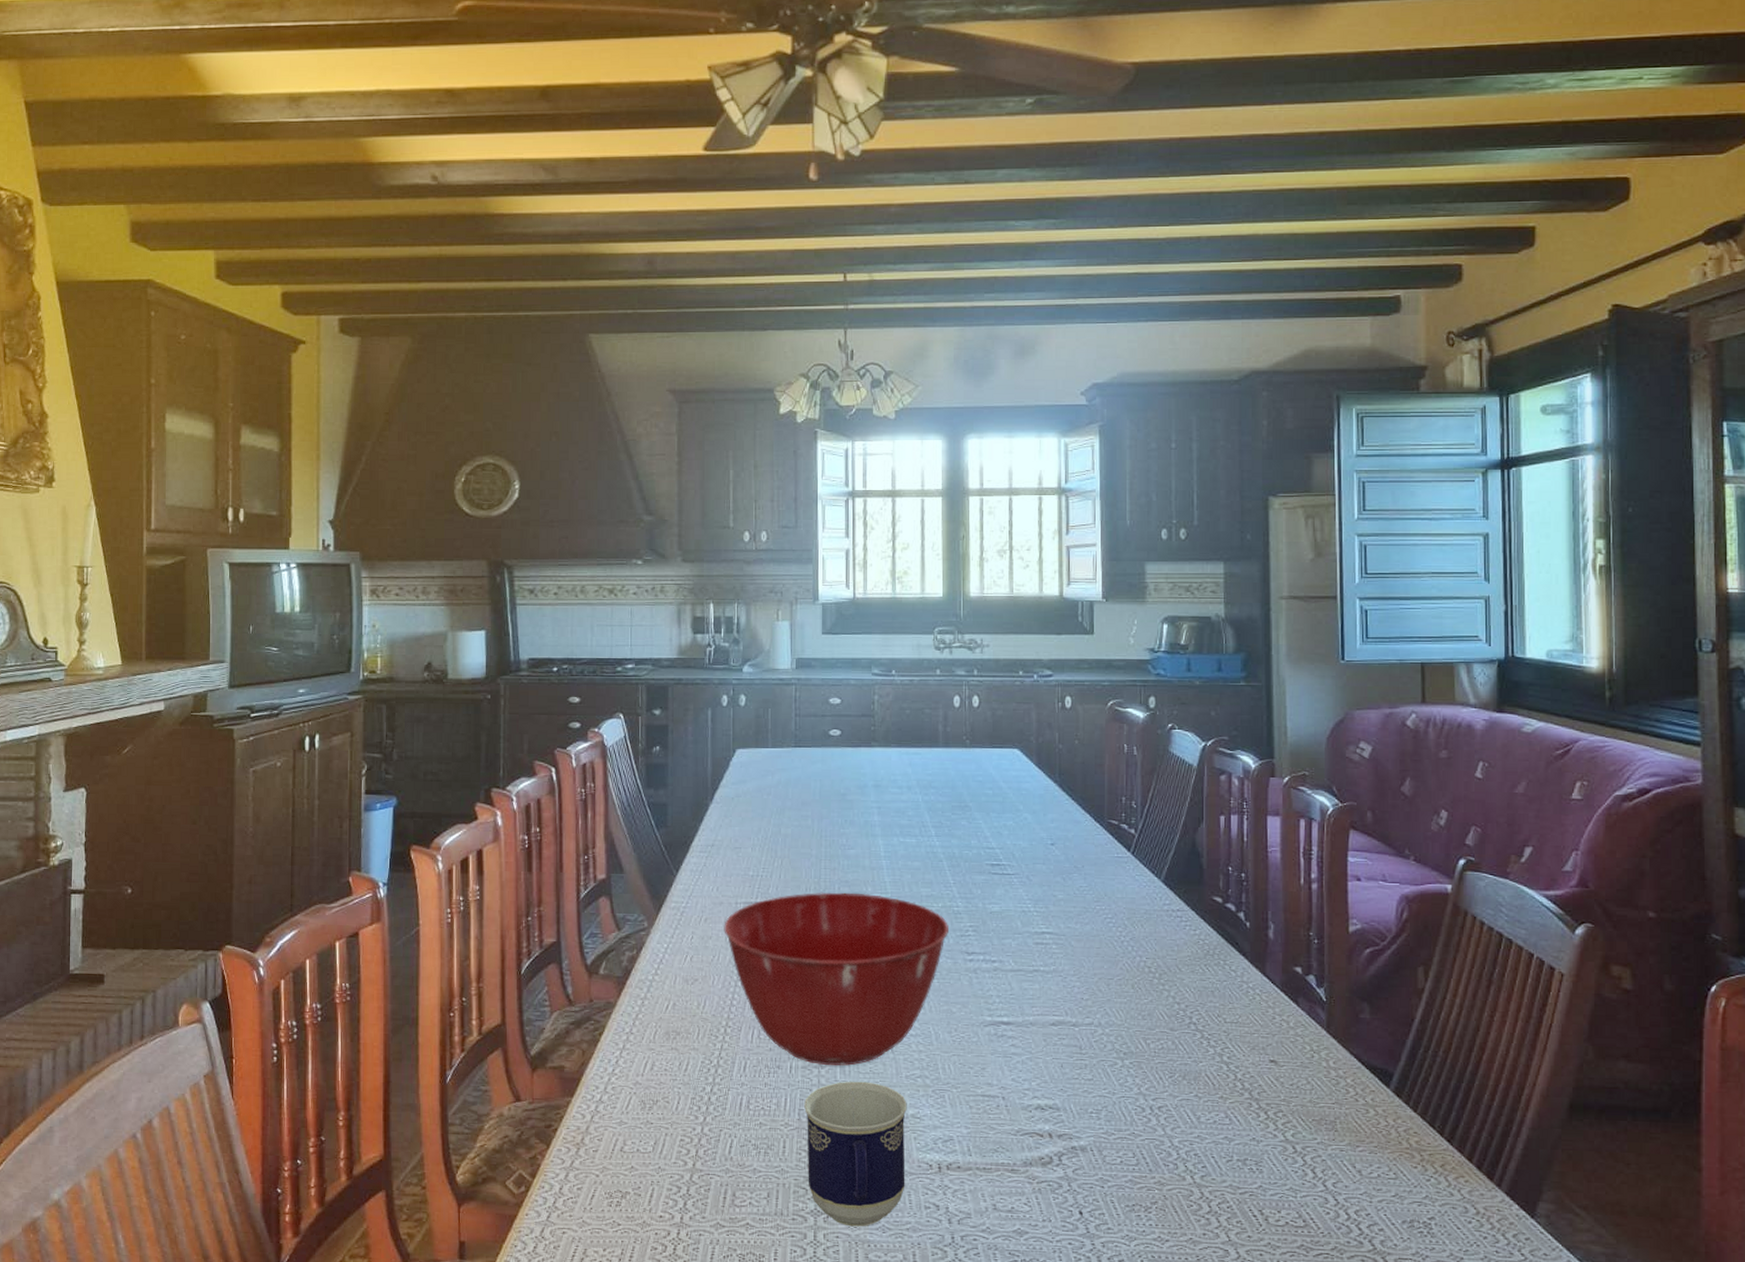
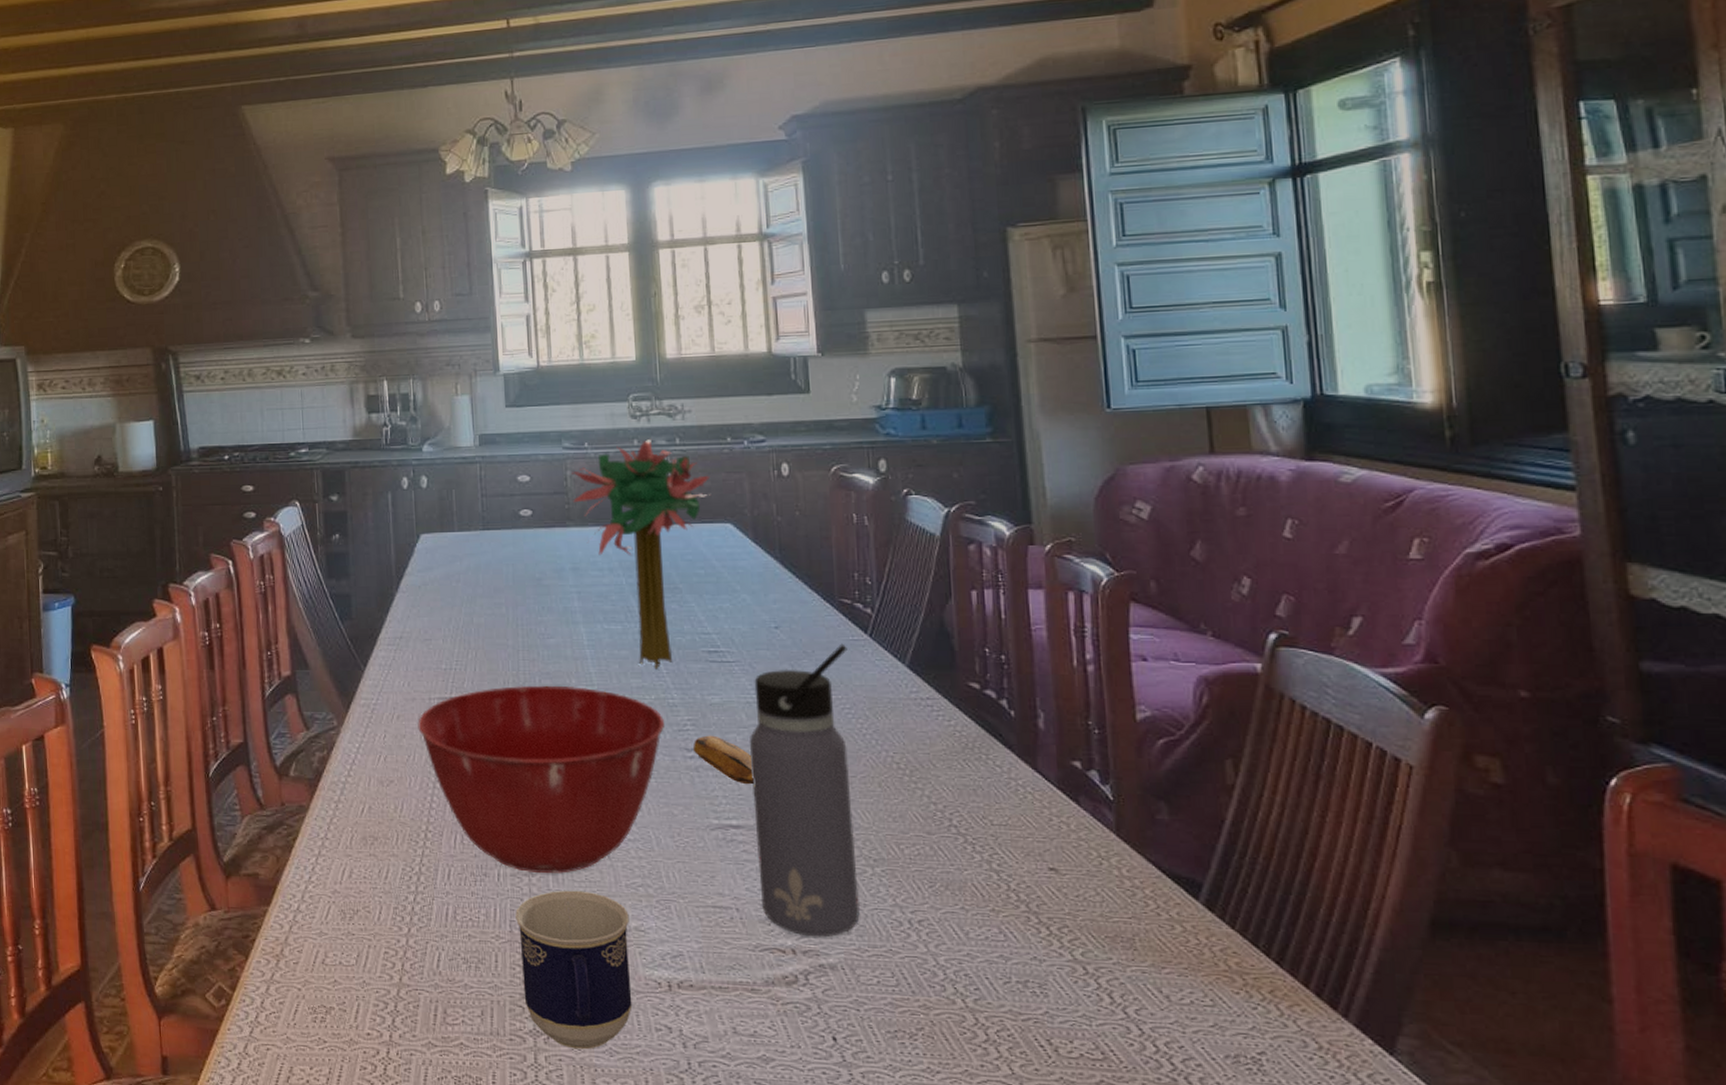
flower bouquet: none [879,670,1003,880] -> present [572,439,711,669]
banana: none [972,940,1025,986] -> present [692,735,754,785]
water bottle: none [1023,860,1112,1123] -> present [750,643,861,938]

